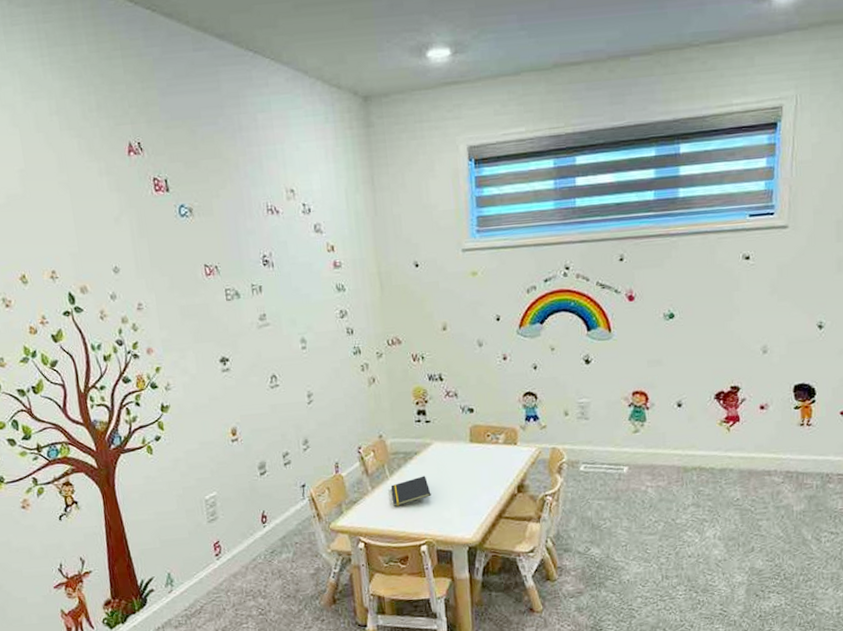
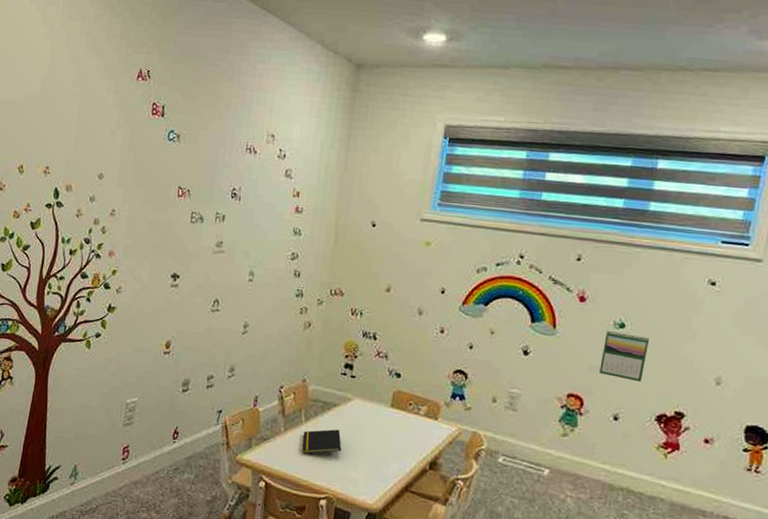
calendar: none [657,321,699,367] -> present [599,330,650,383]

